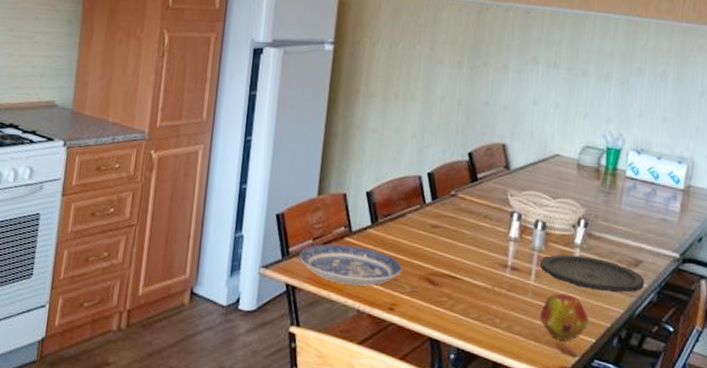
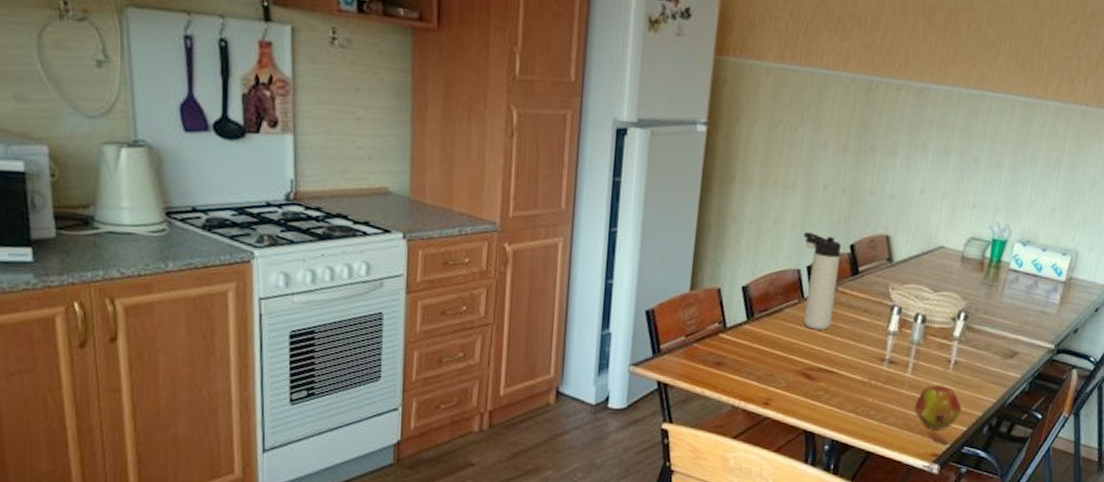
plate: present [299,244,403,286] -> none [671,340,779,382]
thermos bottle: none [424,140,459,236] -> present [803,232,841,330]
plate: present [540,254,645,293] -> none [917,347,1019,384]

